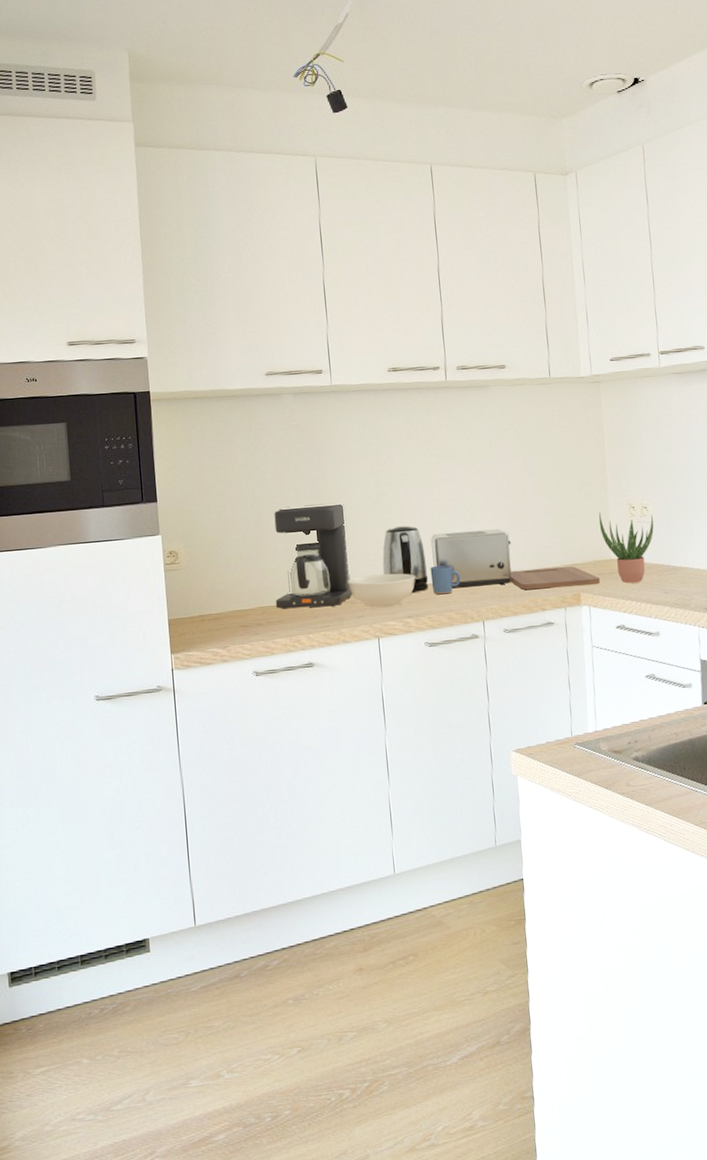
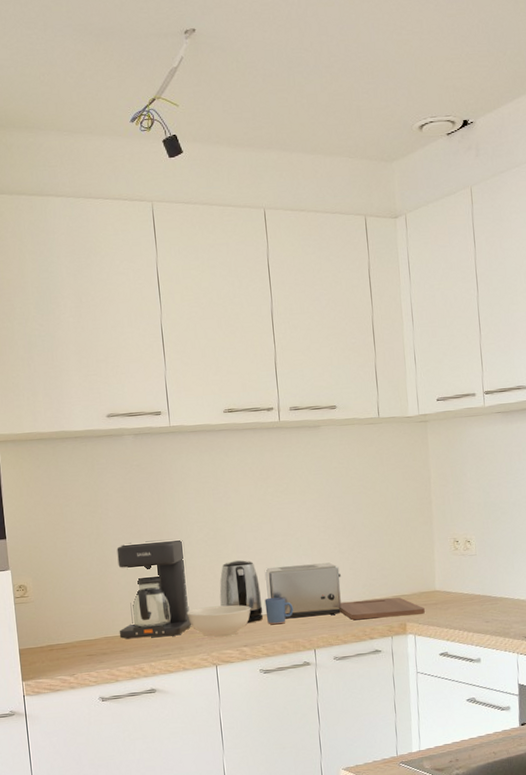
potted plant: present [598,511,654,584] -> none [424,545,477,614]

